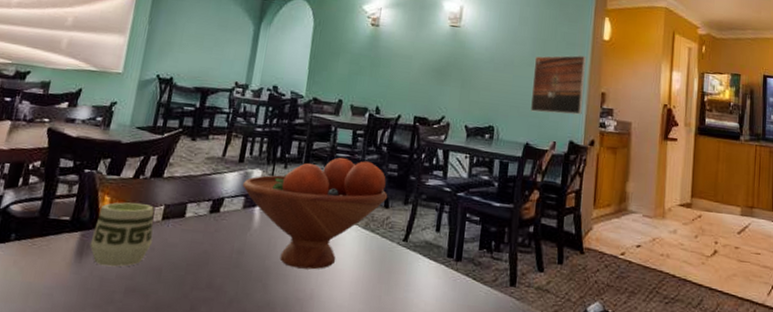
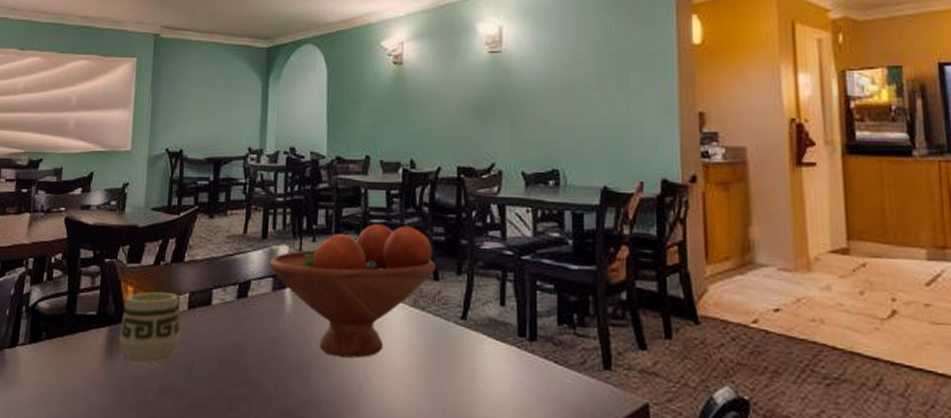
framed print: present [530,55,587,115] -> none [602,67,675,147]

